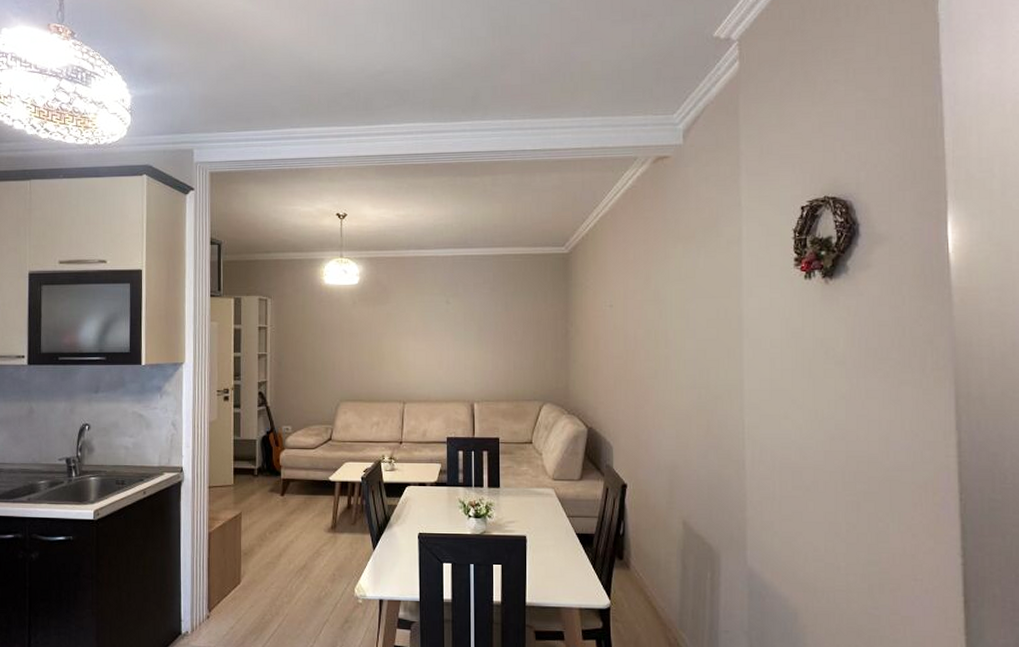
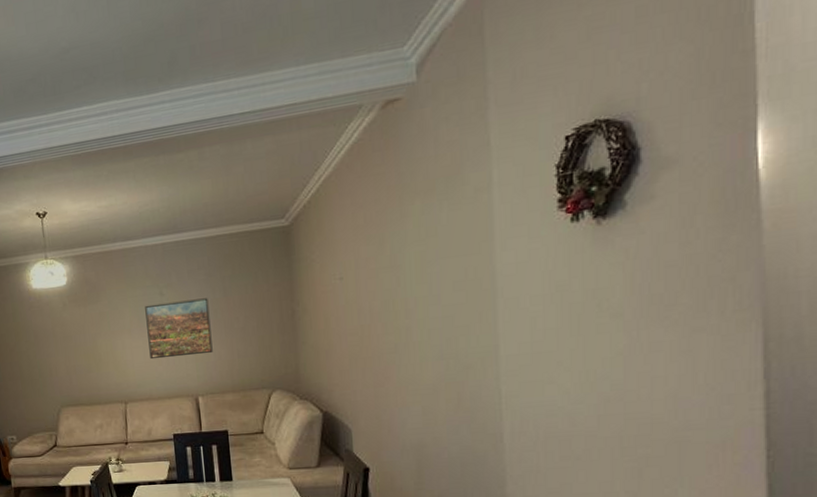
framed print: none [431,310,491,363] -> present [145,298,213,360]

